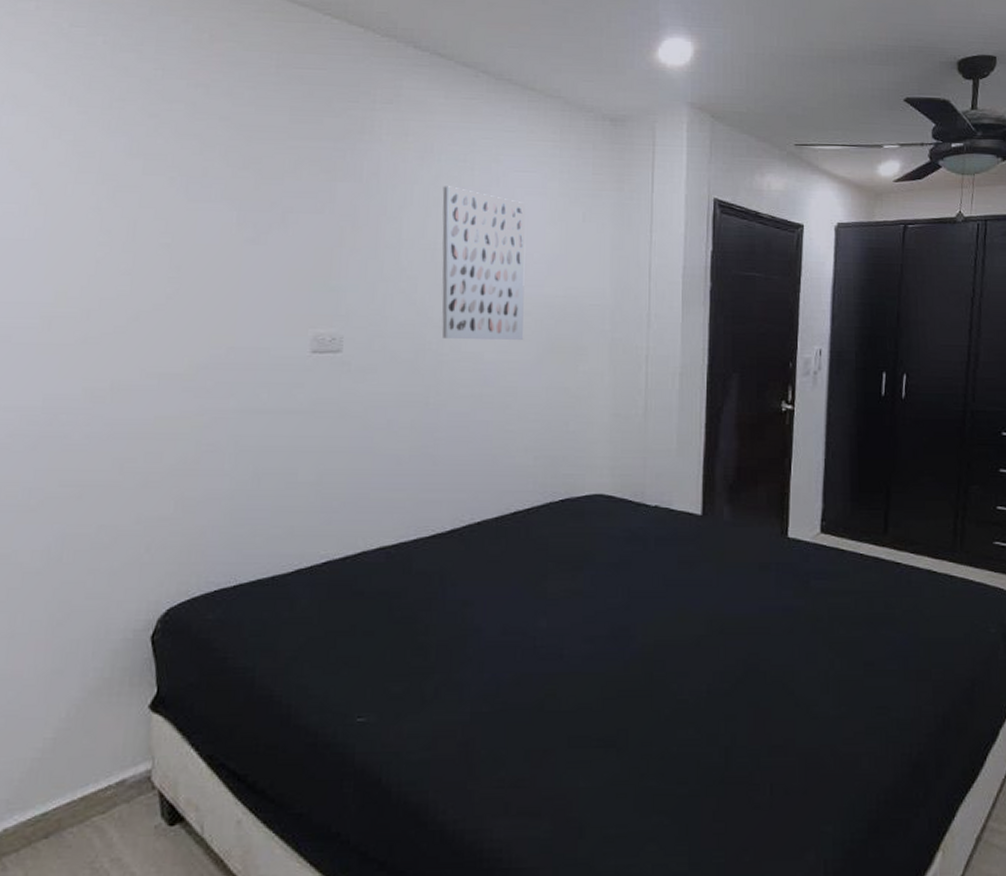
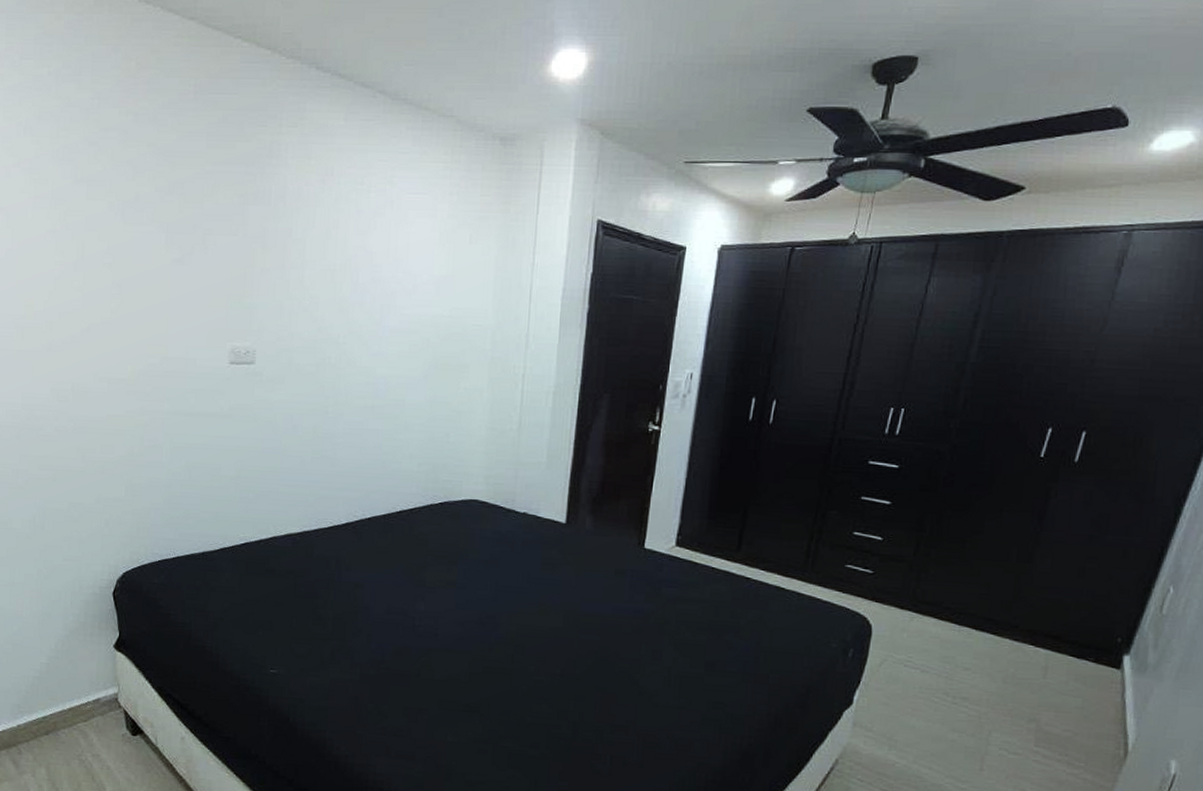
wall art: present [442,186,526,340] -> none [340,208,417,357]

